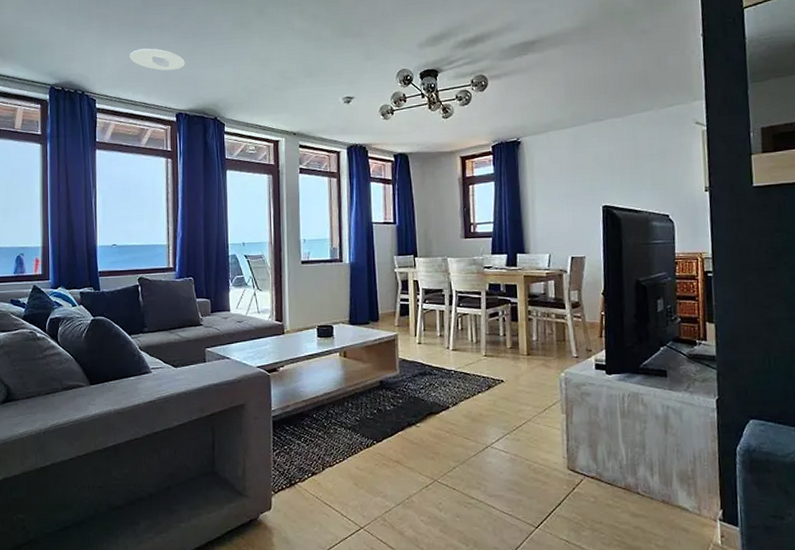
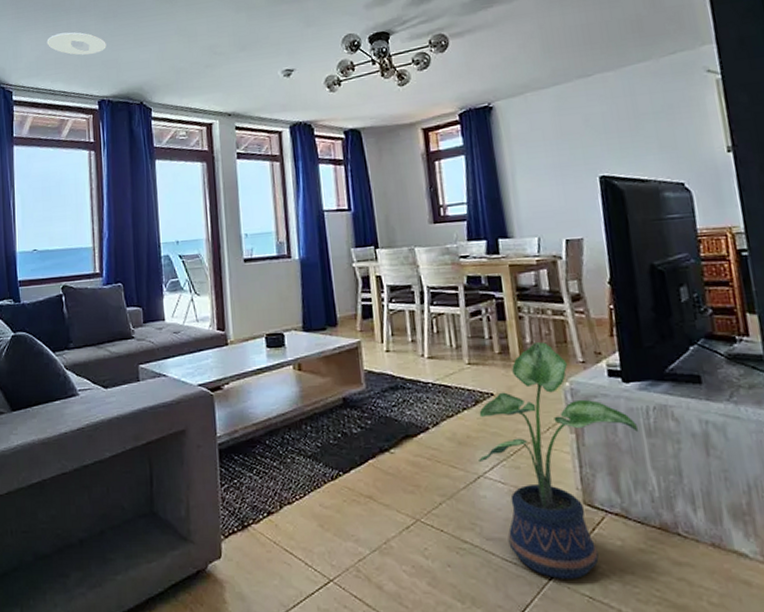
potted plant: none [487,340,614,527] -> present [477,342,638,579]

